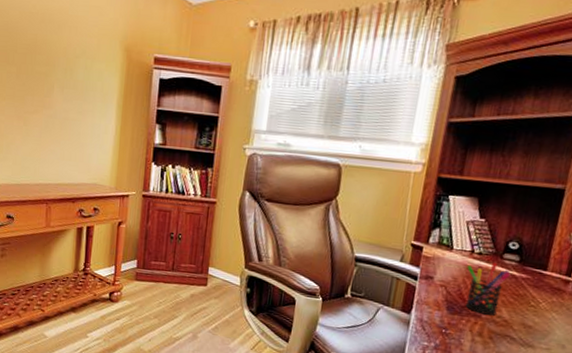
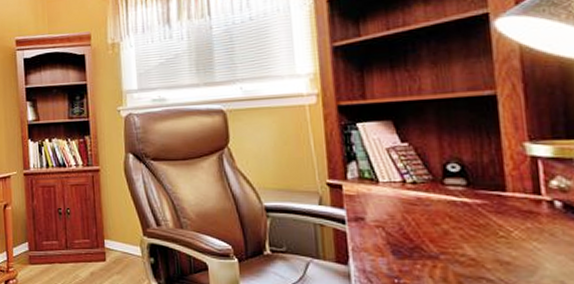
pen holder: present [465,263,511,316] -> none [402,191,461,254]

